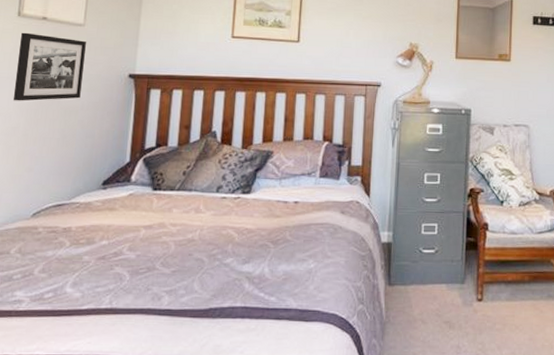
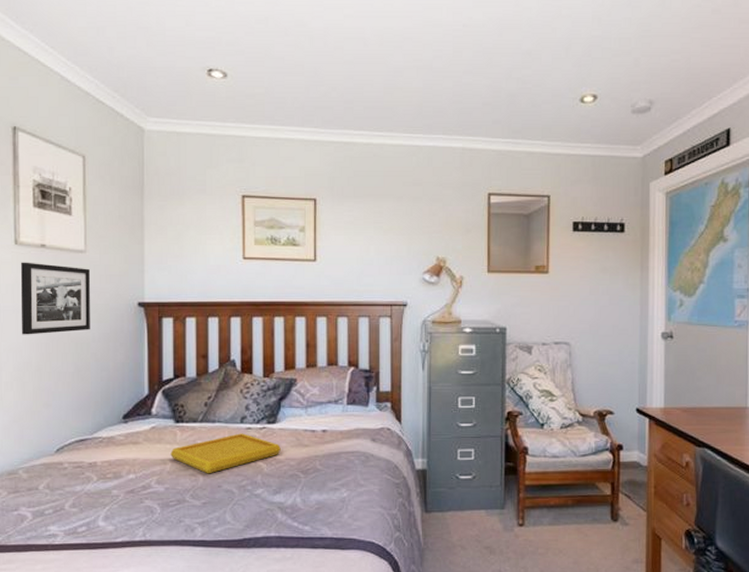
serving tray: none [145,202,253,242] -> present [170,433,281,474]

